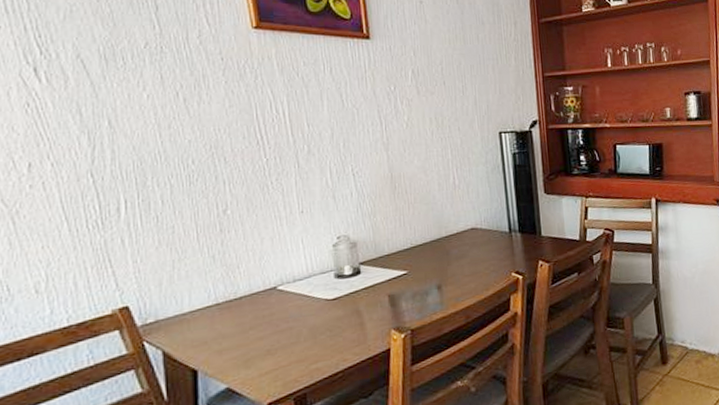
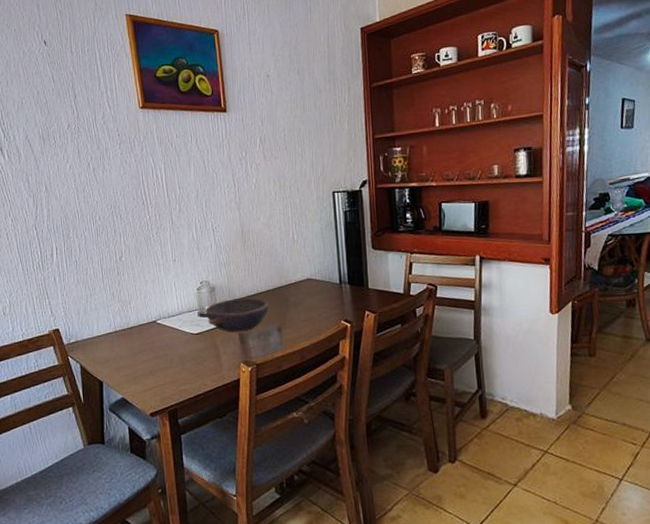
bowl: none [343,252,425,295] -> present [205,297,269,333]

